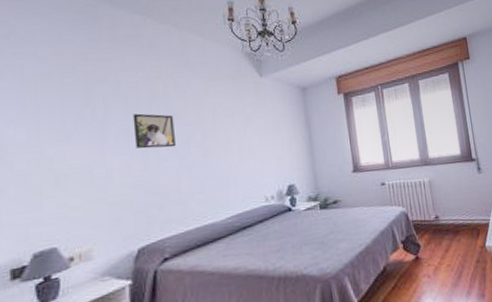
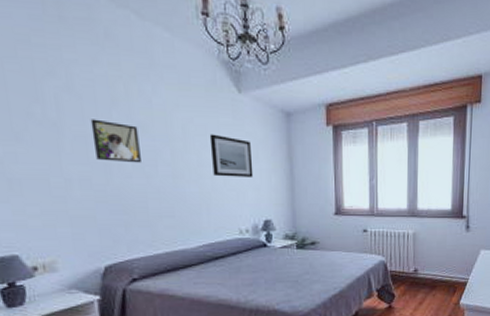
wall art: none [236,113,276,151] -> present [209,134,254,177]

